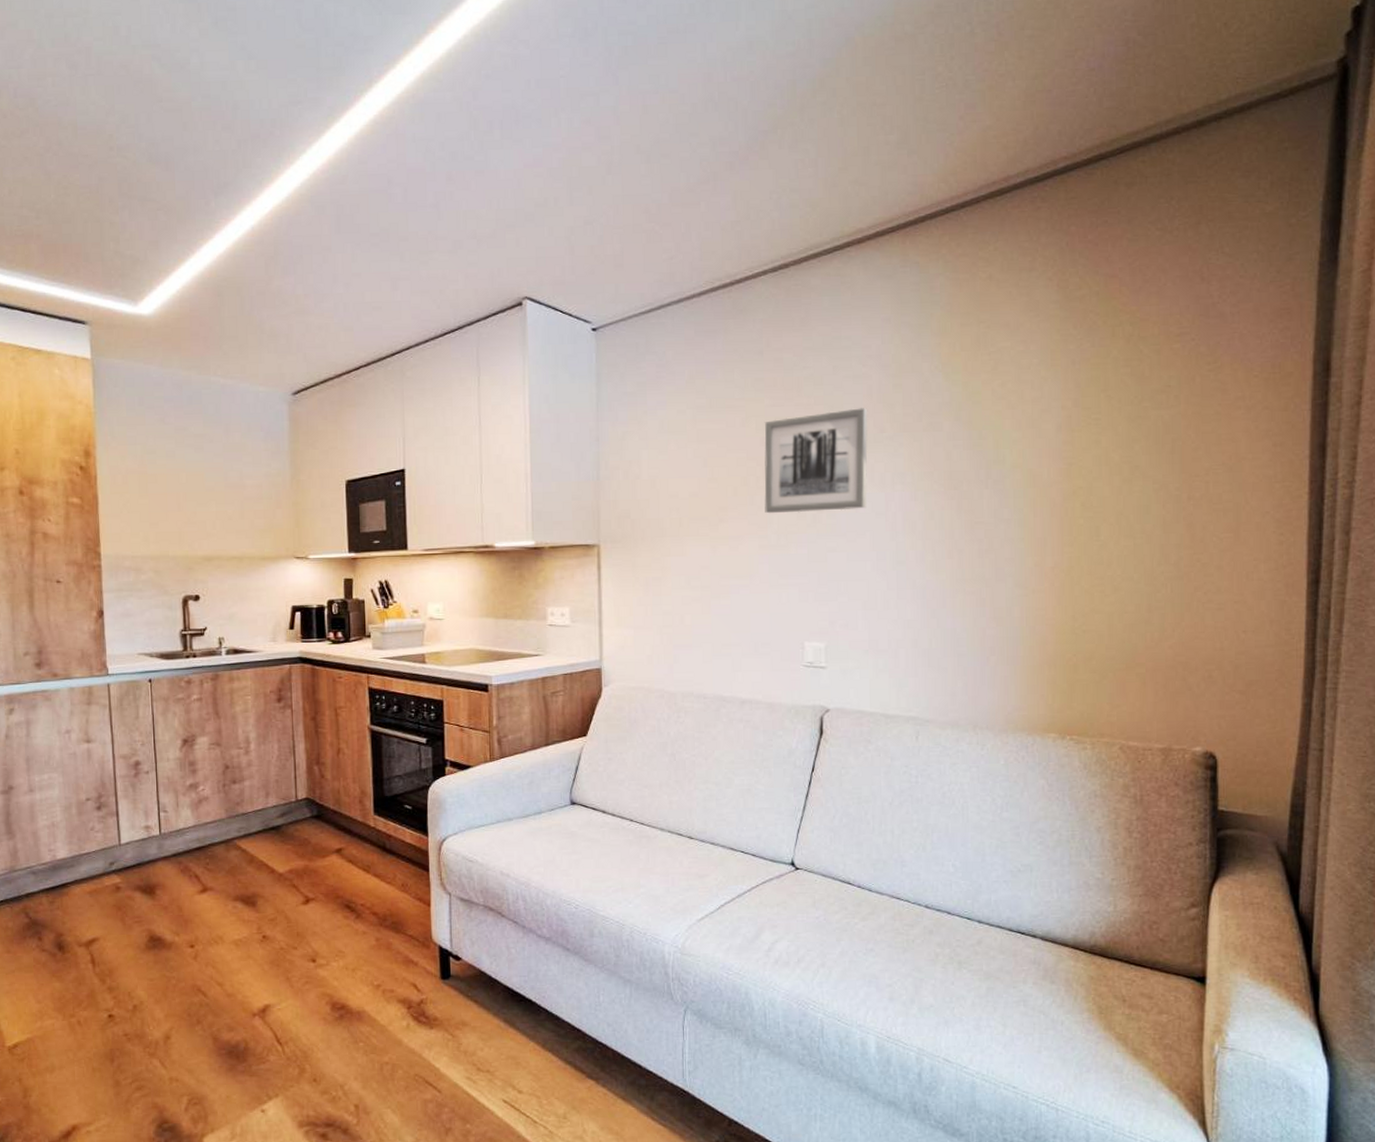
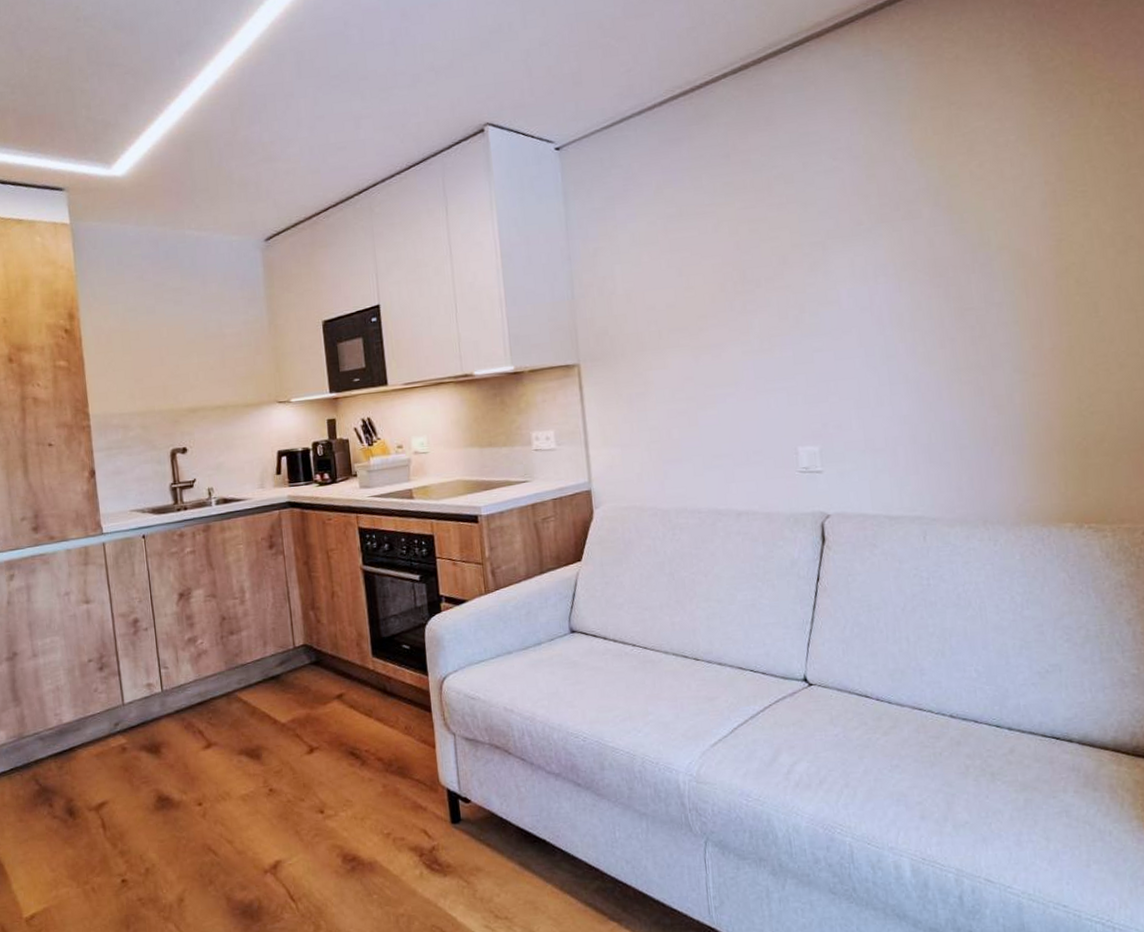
wall art: present [764,408,869,514] -> none [738,202,851,318]

